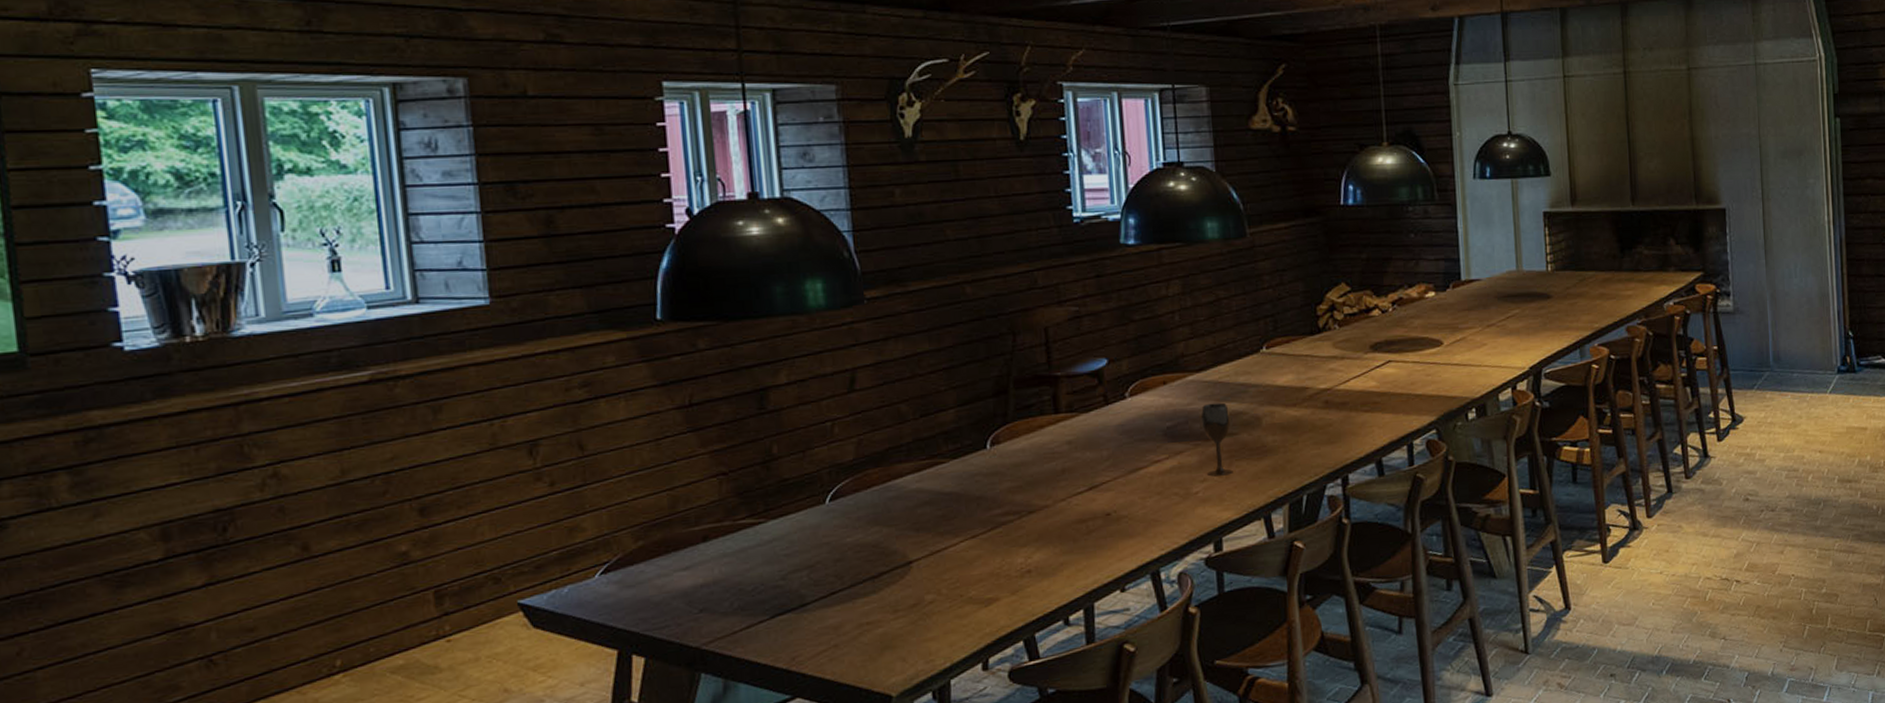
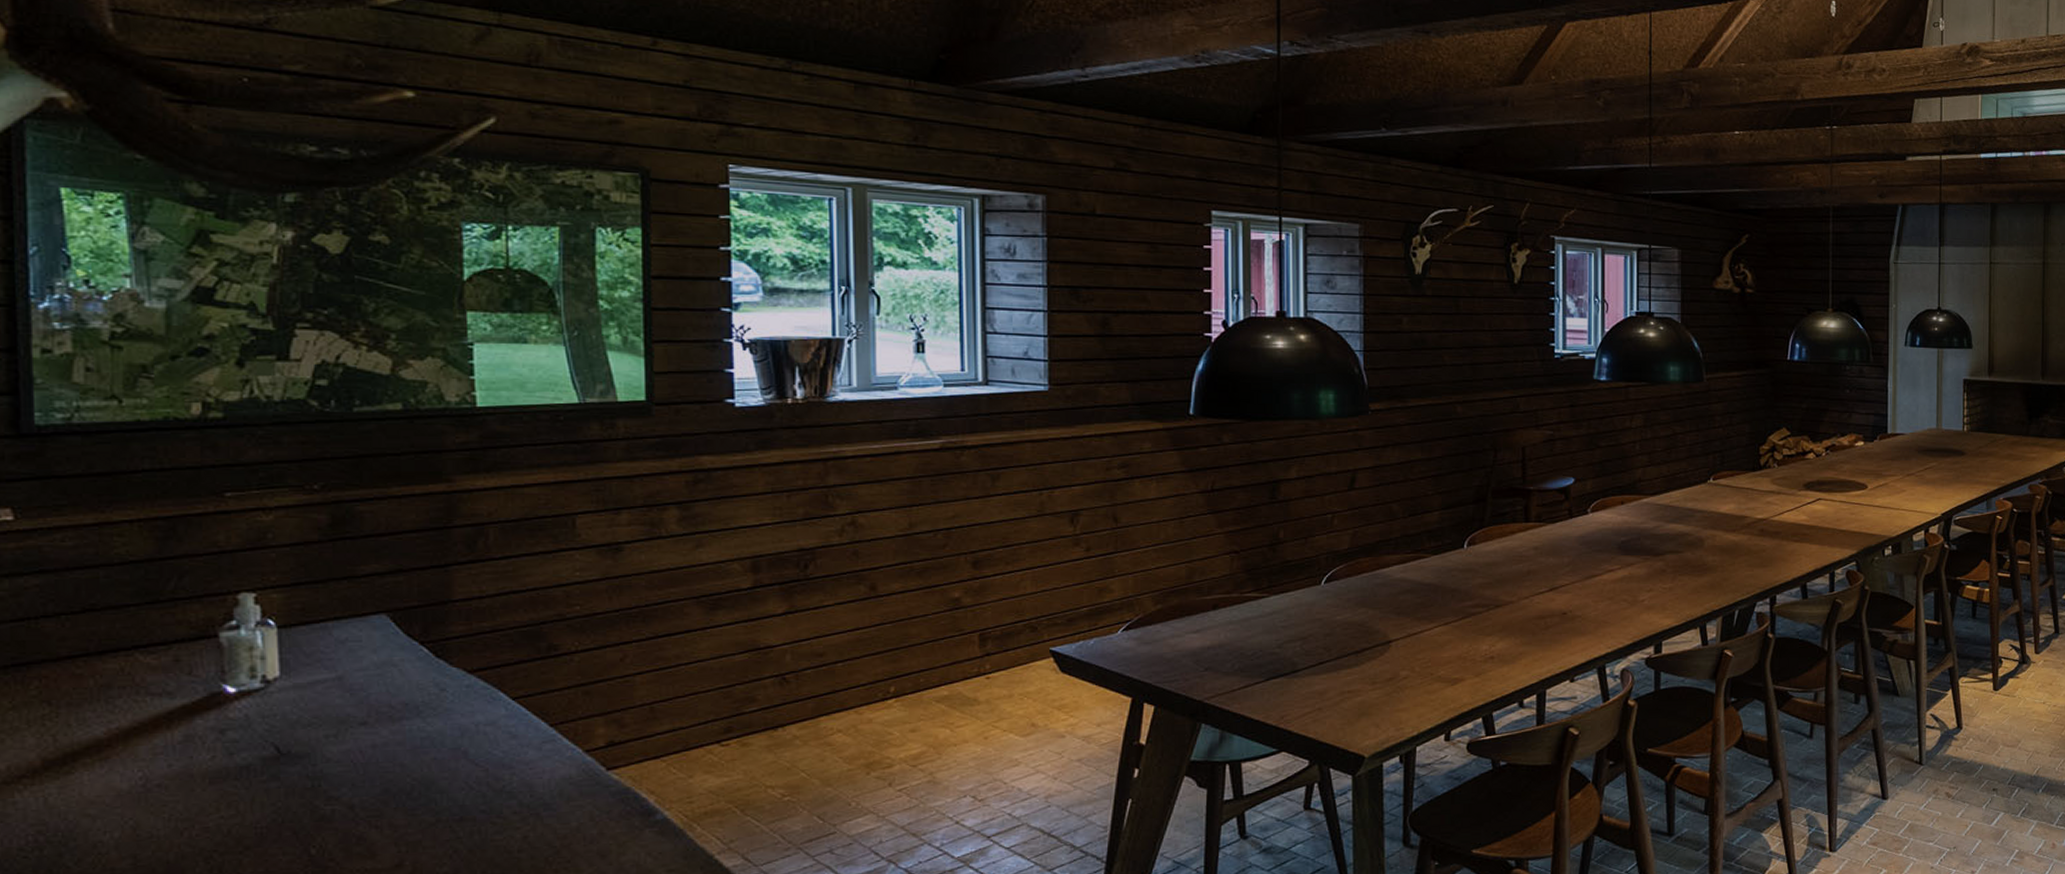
wine glass: present [1201,402,1233,477] -> none [1651,524,1678,588]

